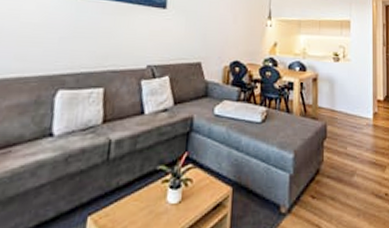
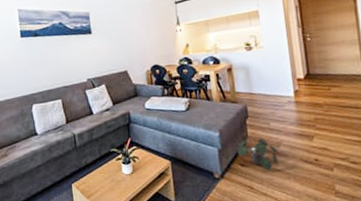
potted plant: none [309,161,352,205] -> present [236,136,279,170]

